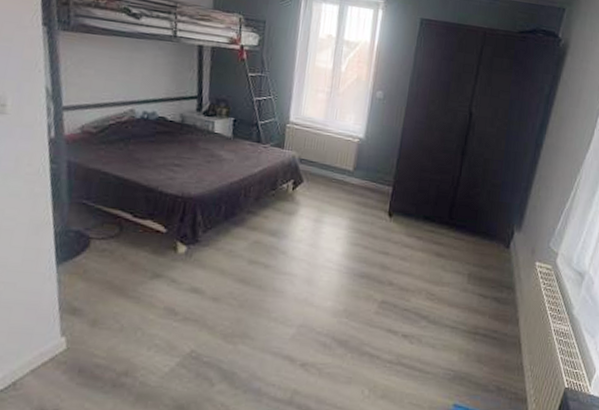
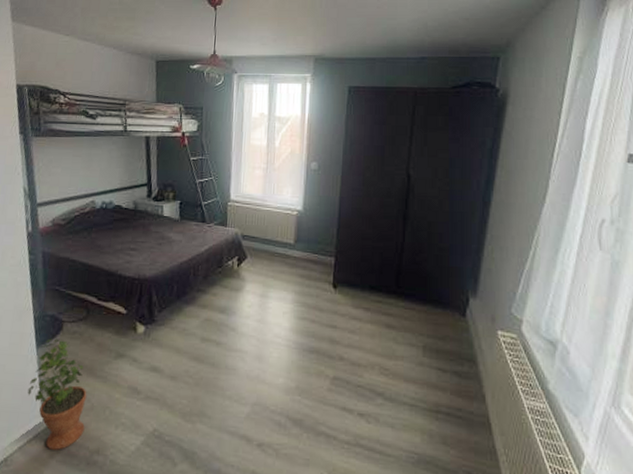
potted plant: none [43,255,117,373] -> present [27,338,87,450]

